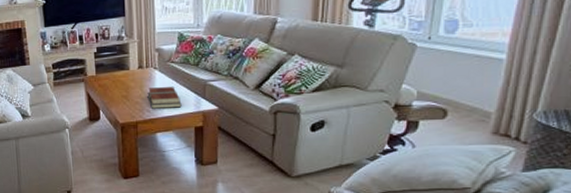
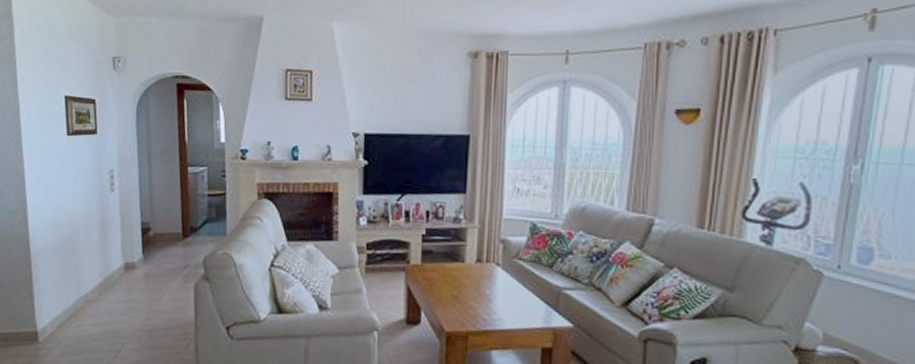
books: present [147,87,182,109] -> none [484,289,528,320]

